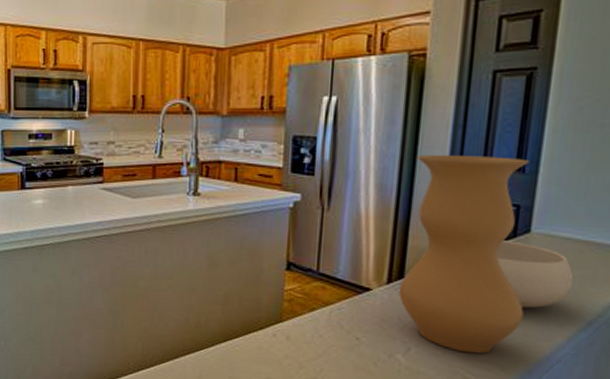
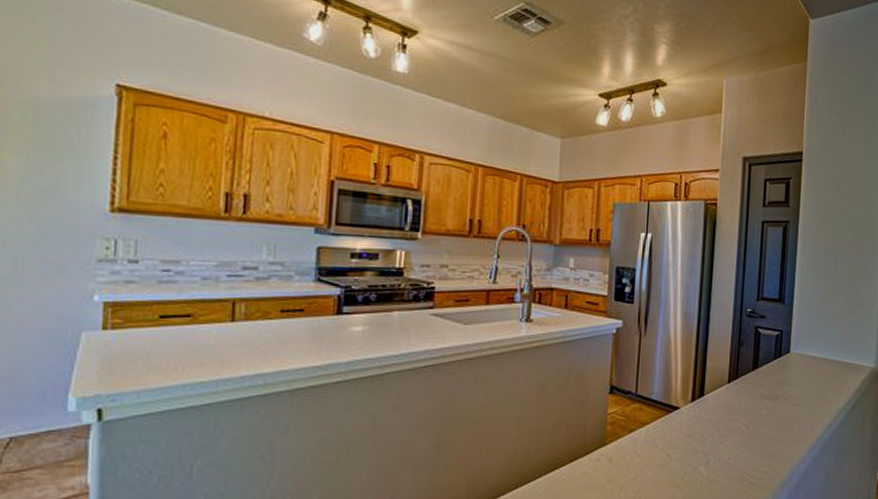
vase: present [398,155,530,354] -> none [700,288,788,460]
bowl: present [495,240,574,309] -> none [768,360,818,417]

